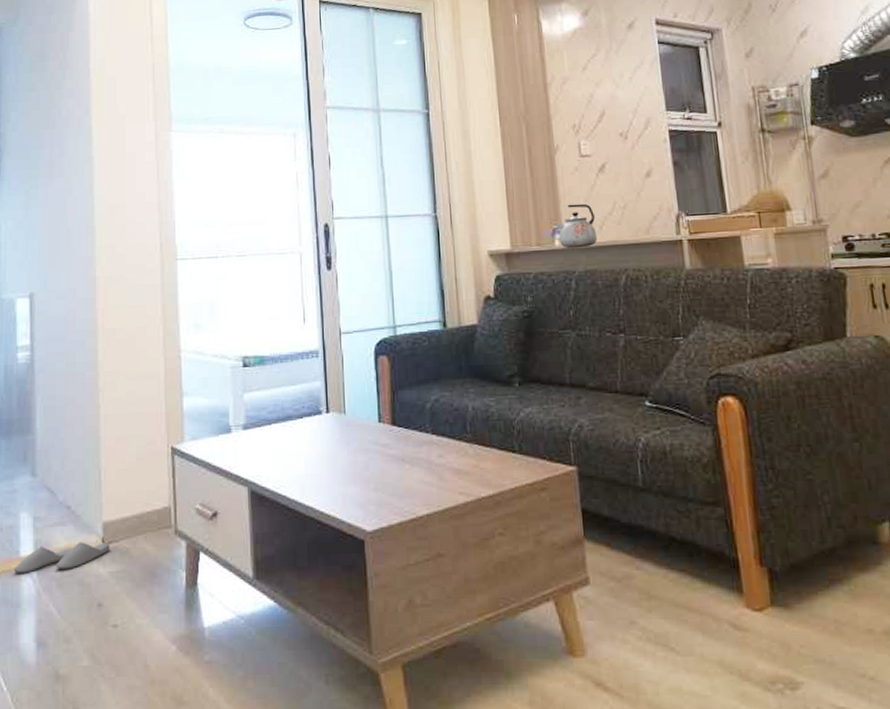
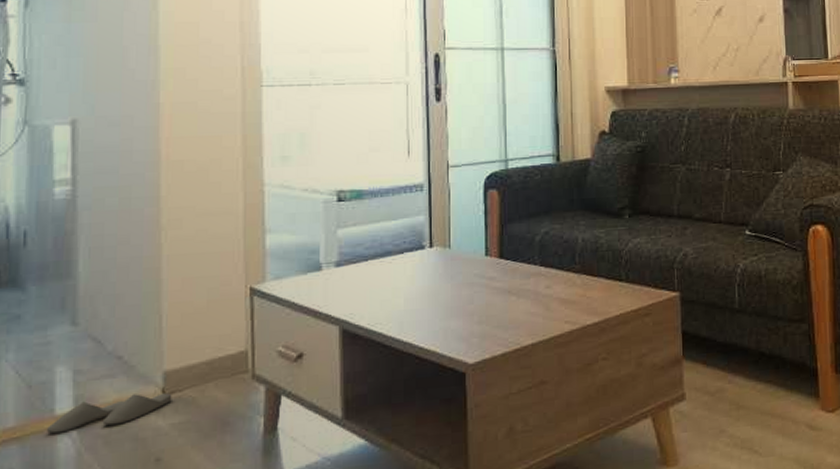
kettle: present [557,203,598,249] -> none [673,44,711,87]

